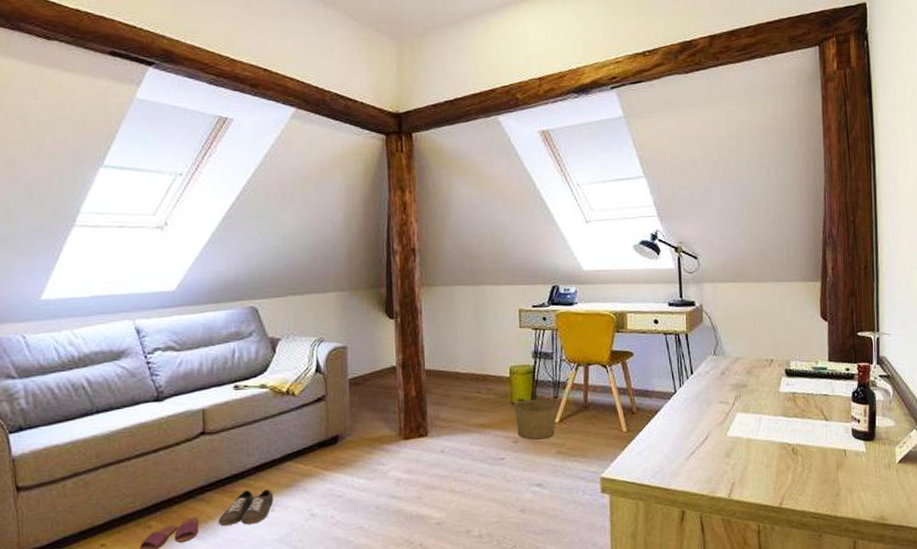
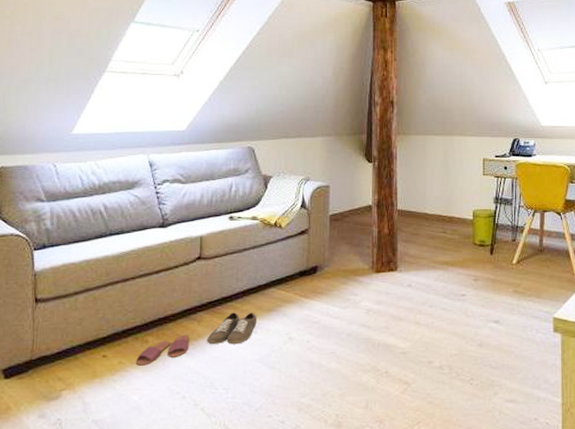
basket: present [513,399,557,440] -> none [475,241,515,279]

